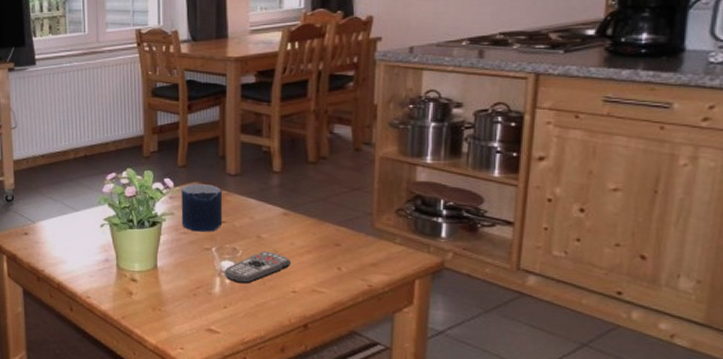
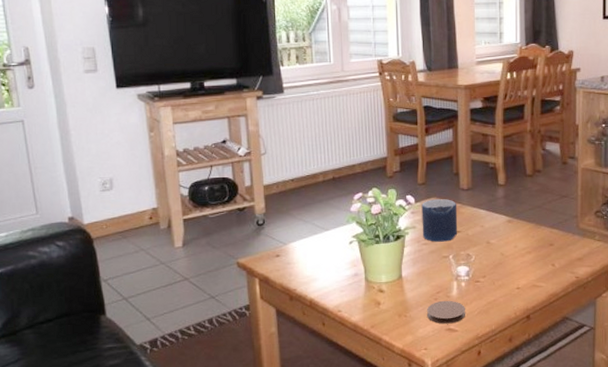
coaster: none [185,297,229,324] -> present [427,300,465,324]
remote control: present [224,251,292,284] -> none [460,255,516,285]

